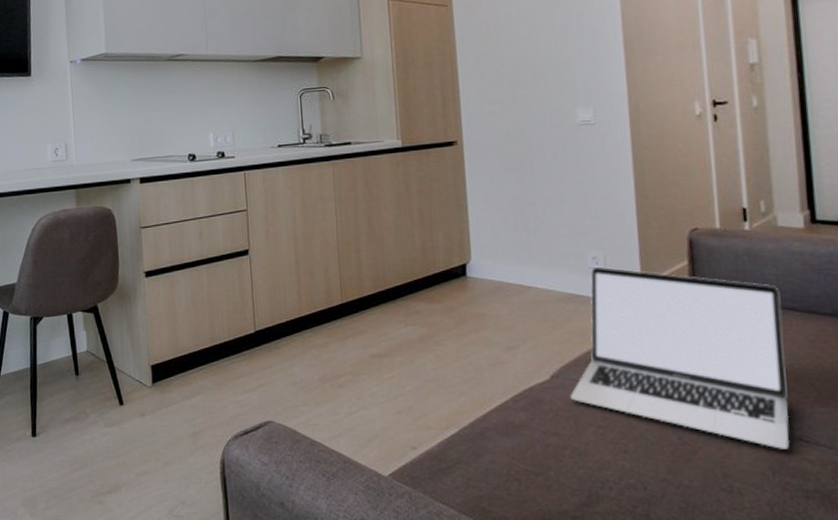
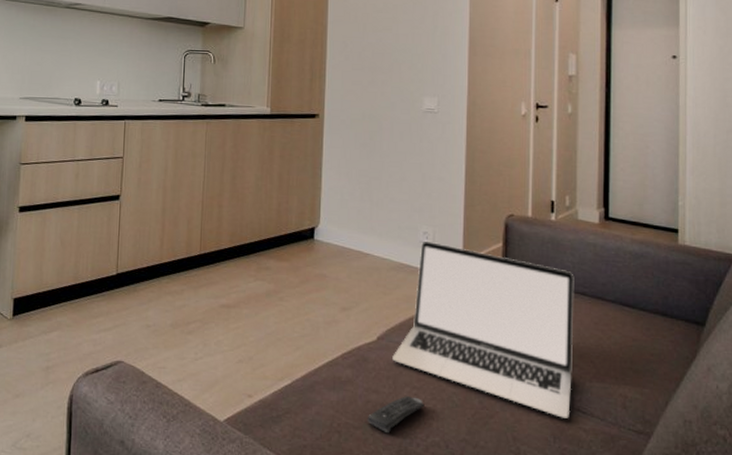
remote control: none [548,437,614,478] -> present [367,396,425,434]

